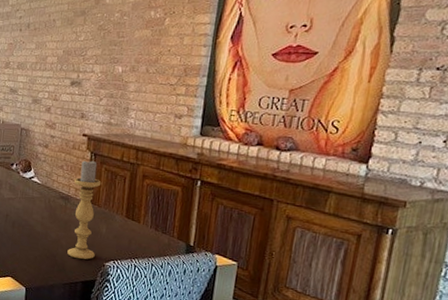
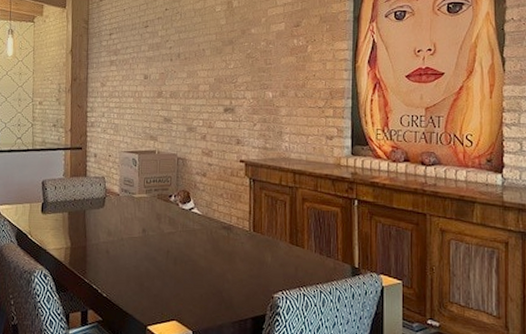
candle holder: present [67,159,102,260] -> none [234,186,263,293]

